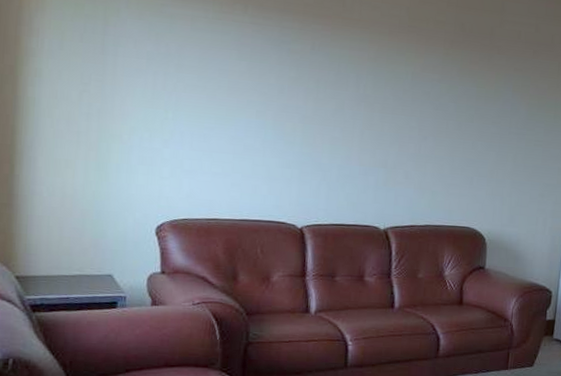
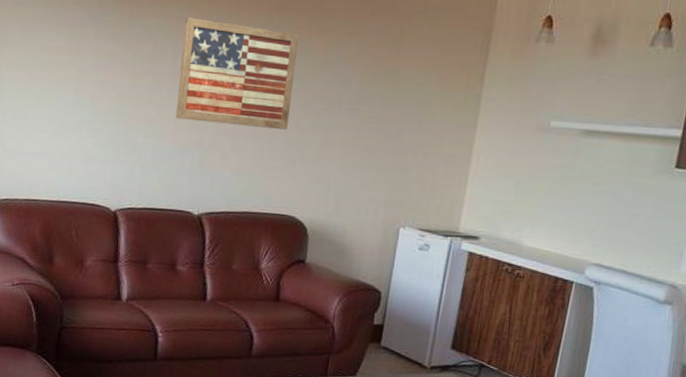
wall art: none [360,49,472,151] -> present [176,17,300,130]

